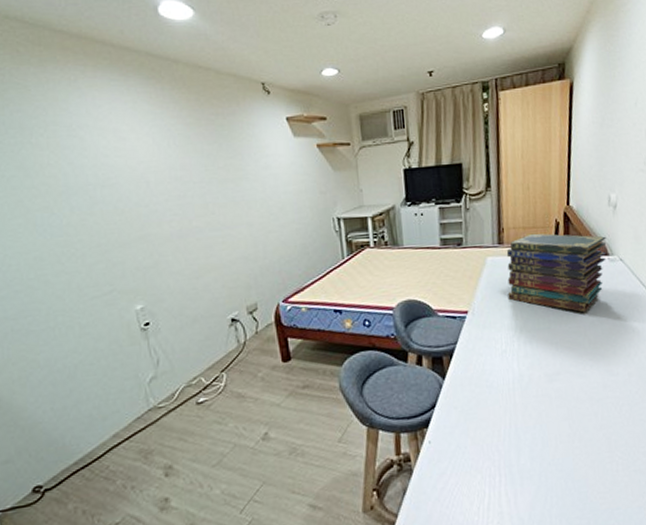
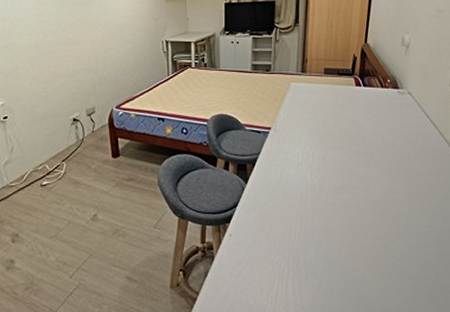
book stack: present [506,233,607,313] -> none [307,65,397,137]

